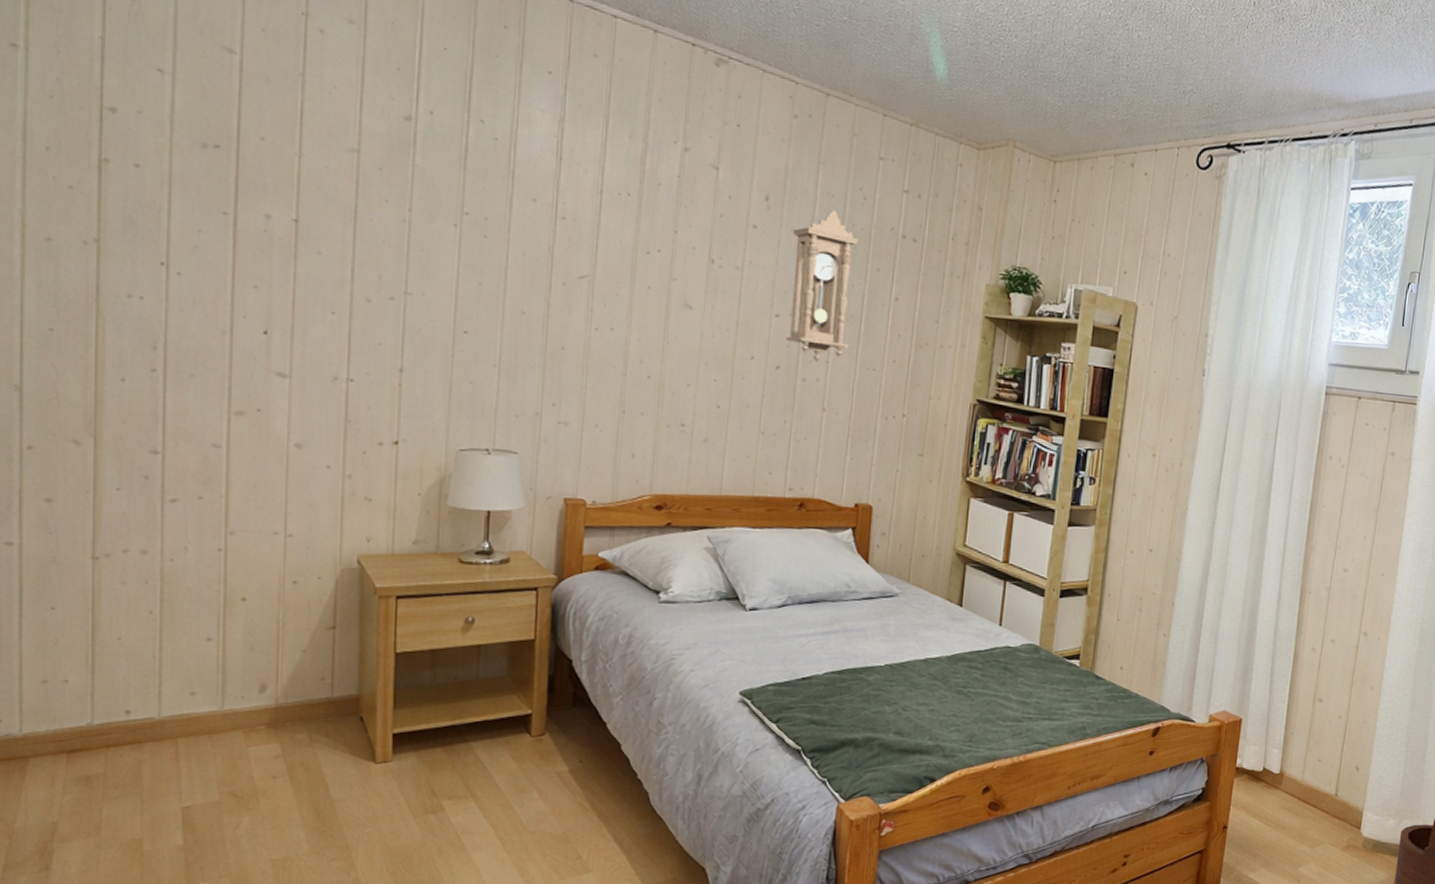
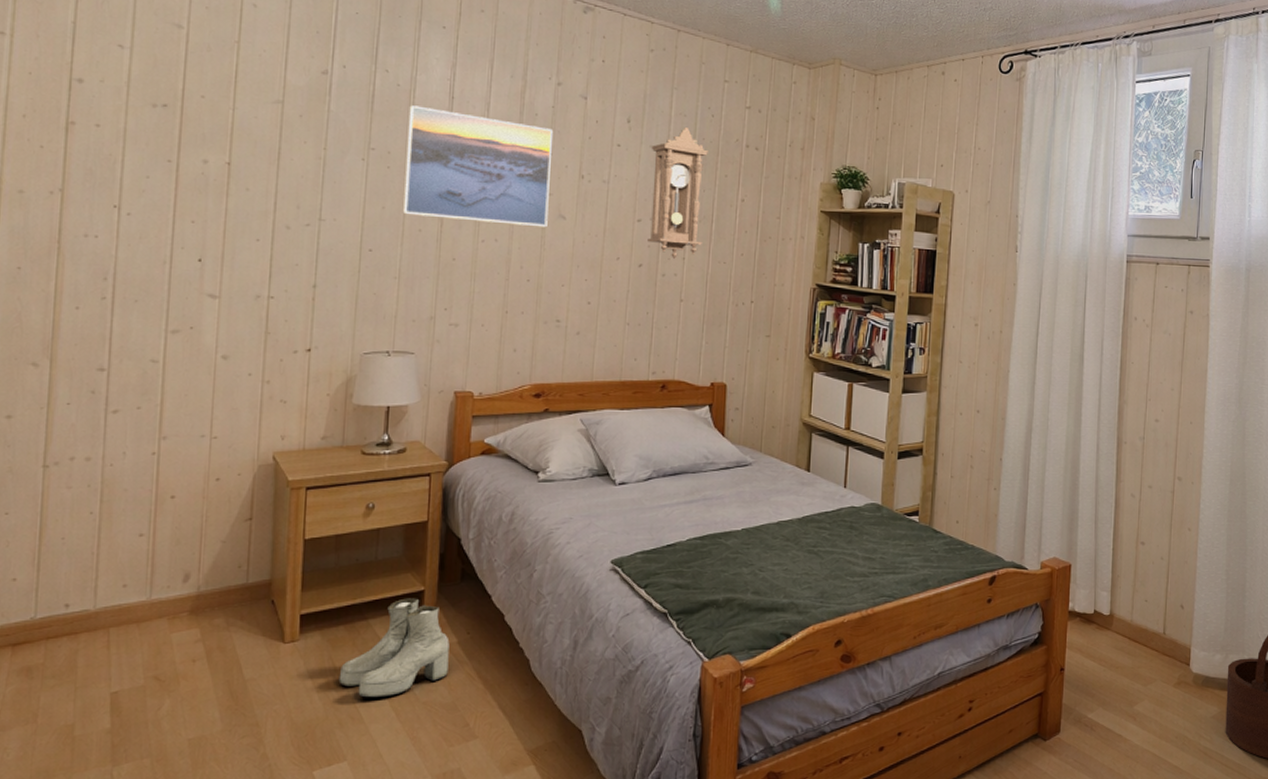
boots: none [437,721,560,825] -> present [338,598,450,698]
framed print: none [502,164,679,318] -> present [402,105,554,228]

